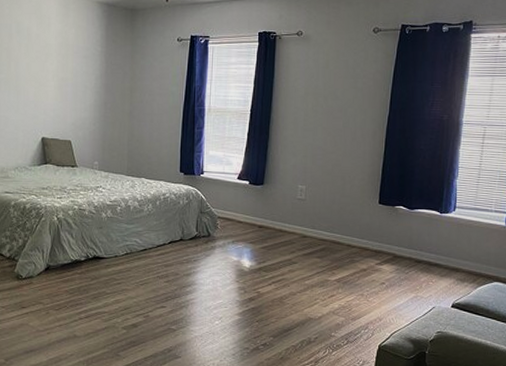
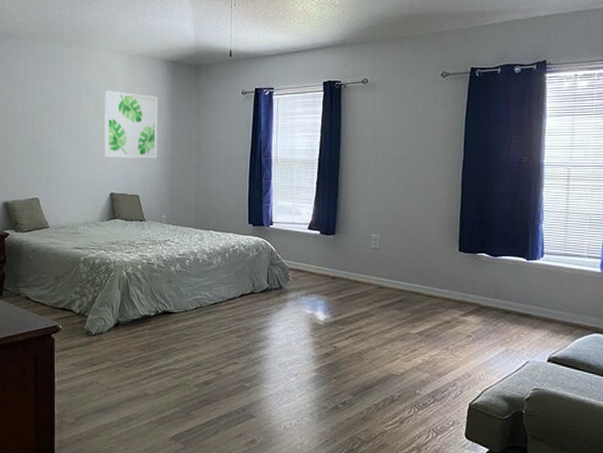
wall art: none [35,31,92,104] -> present [104,90,158,159]

